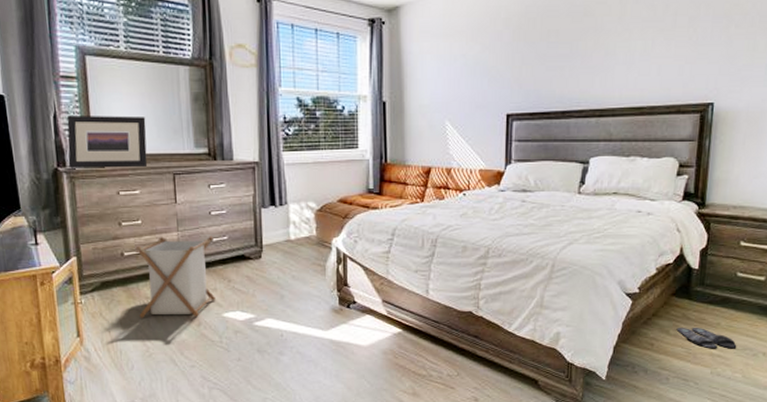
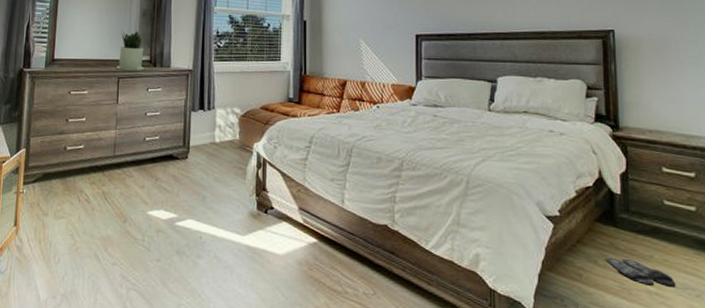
picture frame: present [67,114,148,168] -> none [32,24,101,71]
laundry basket: present [135,236,215,318] -> none [72,133,146,213]
planter: none [170,119,203,166] -> present [116,31,145,72]

